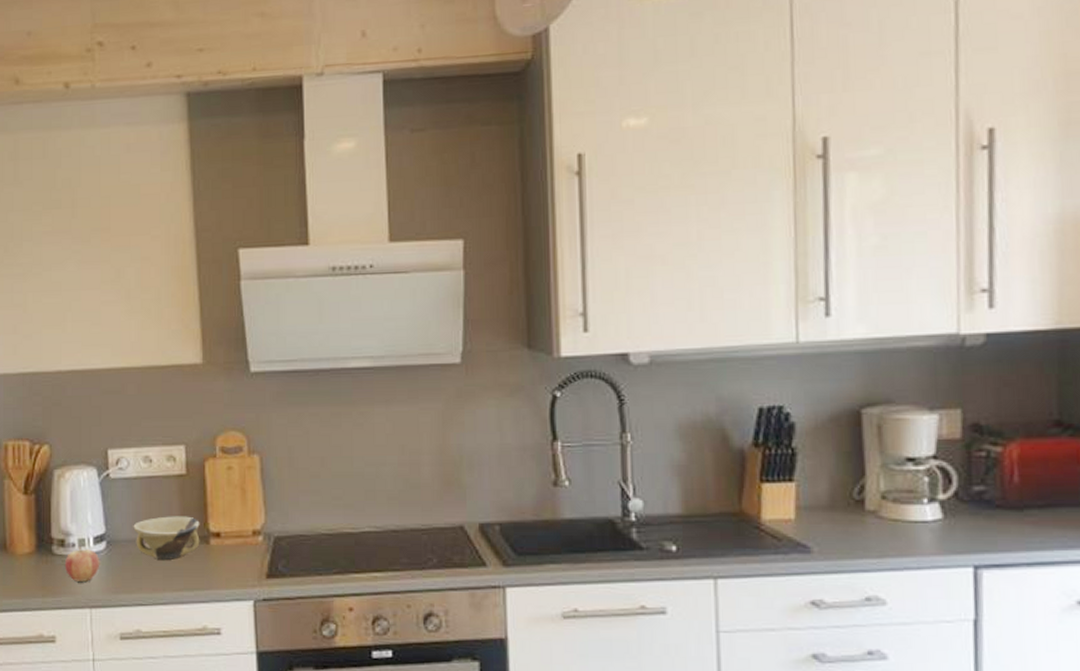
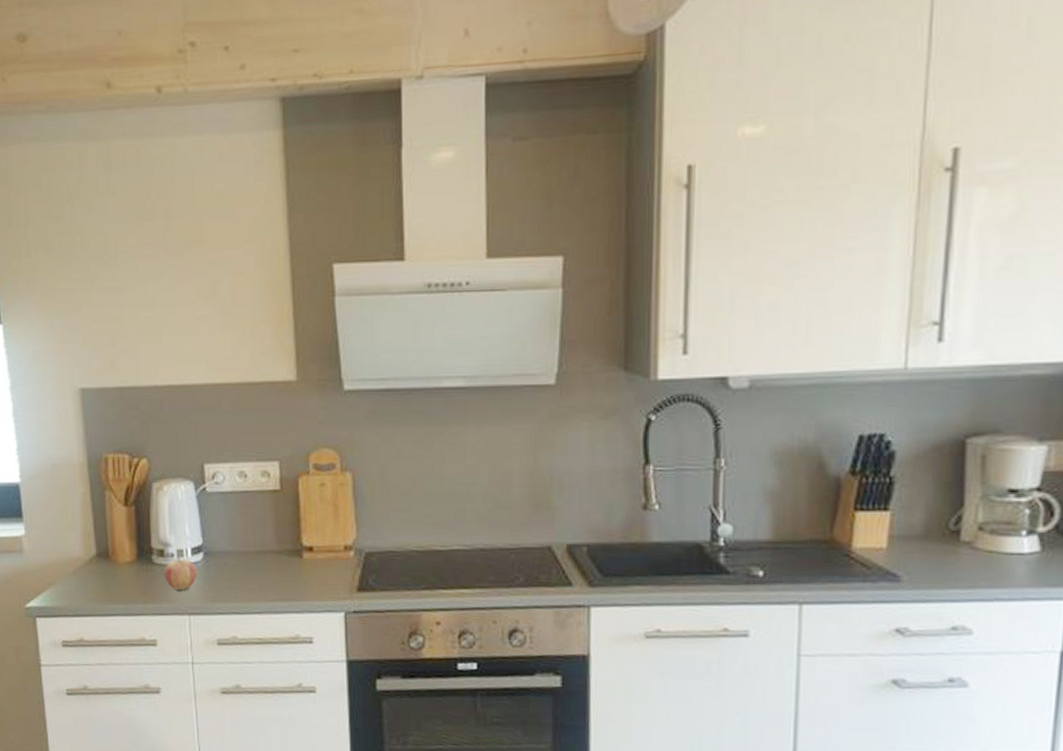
bowl: present [133,516,200,561] -> none [229,530,293,572]

